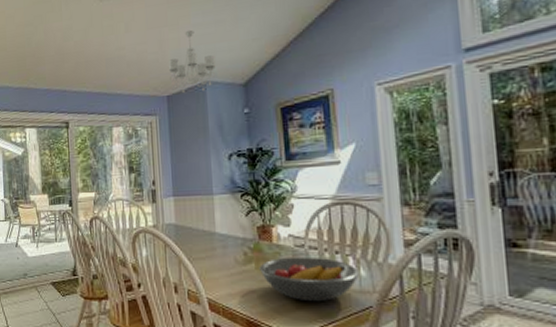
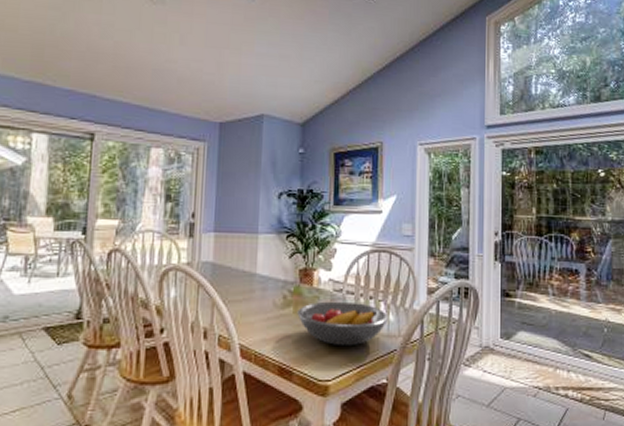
chandelier: present [168,29,216,92] -> none [224,57,276,125]

